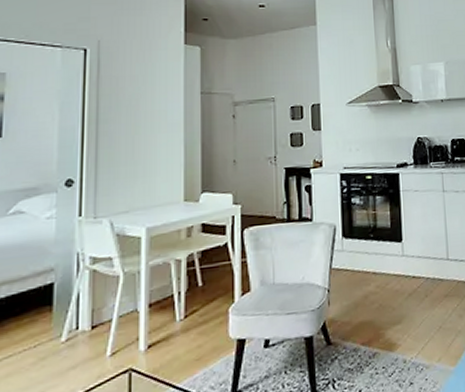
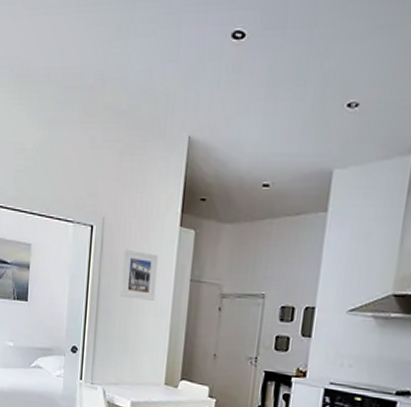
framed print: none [123,69,164,118] -> present [120,249,158,301]

